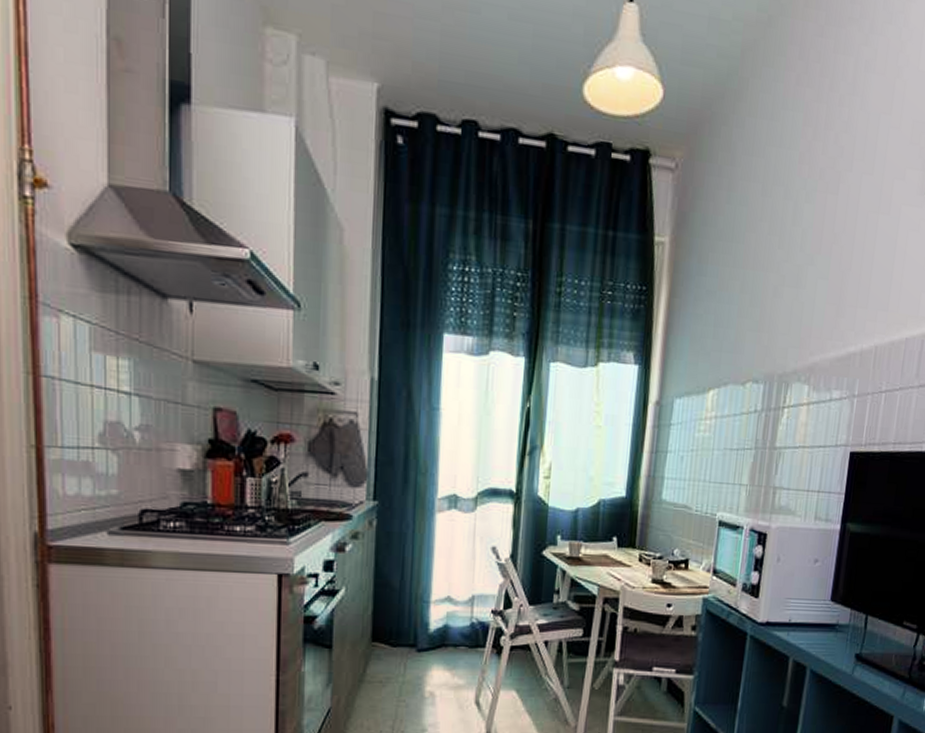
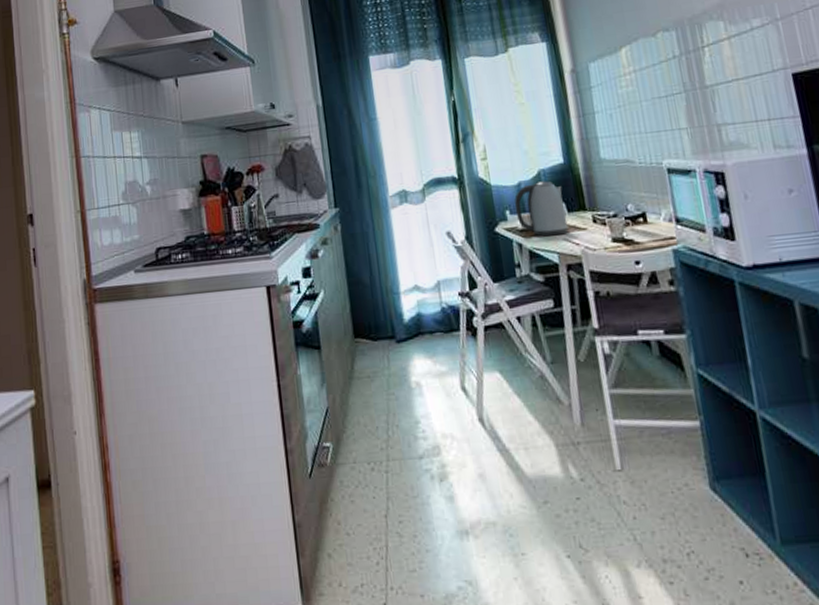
kettle: none [567,511,618,568] -> present [514,181,569,237]

